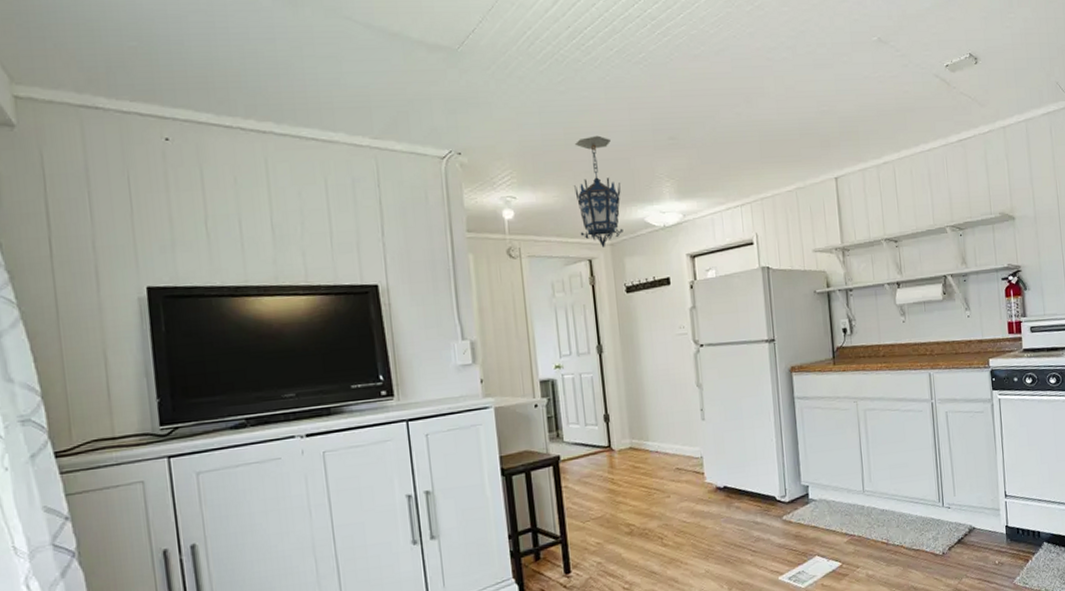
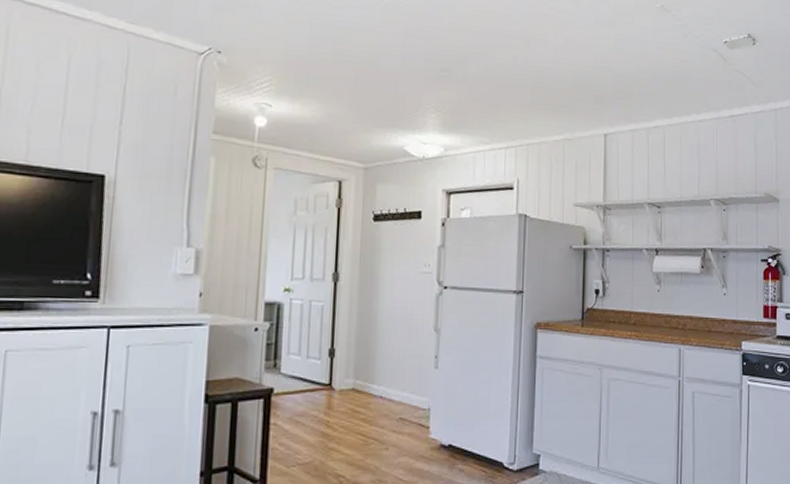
hanging lantern: present [574,135,623,247] -> none [334,55,384,170]

